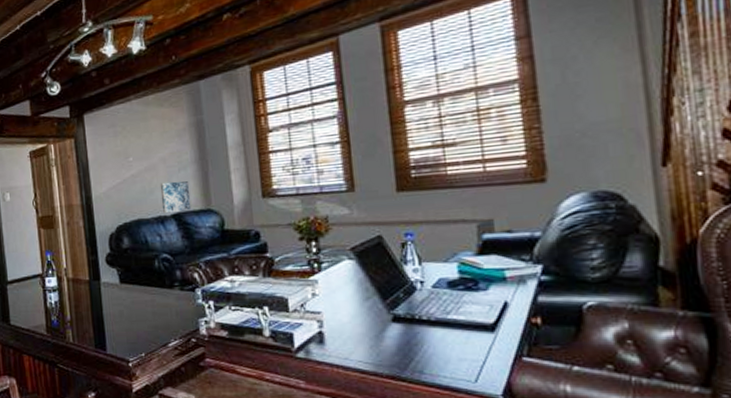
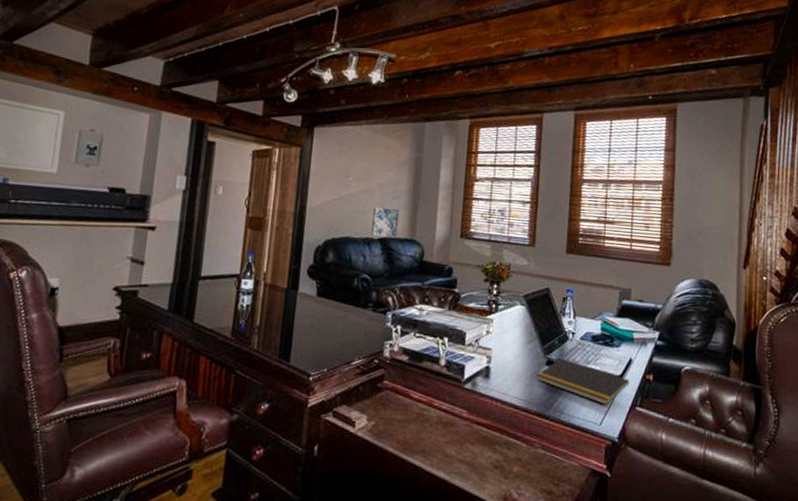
notepad: none [381,312,509,359] -> present [535,358,630,405]

